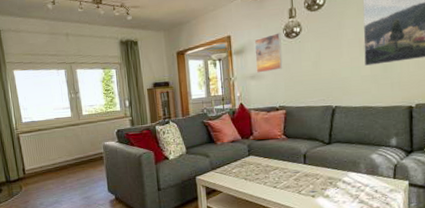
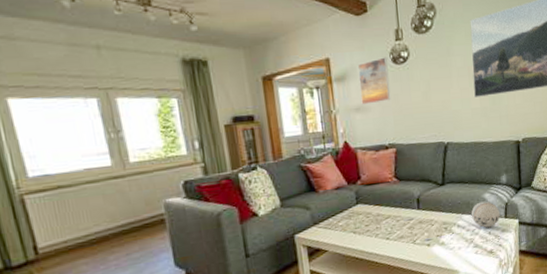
decorative ball: none [357,161,389,186] -> present [471,201,500,228]

